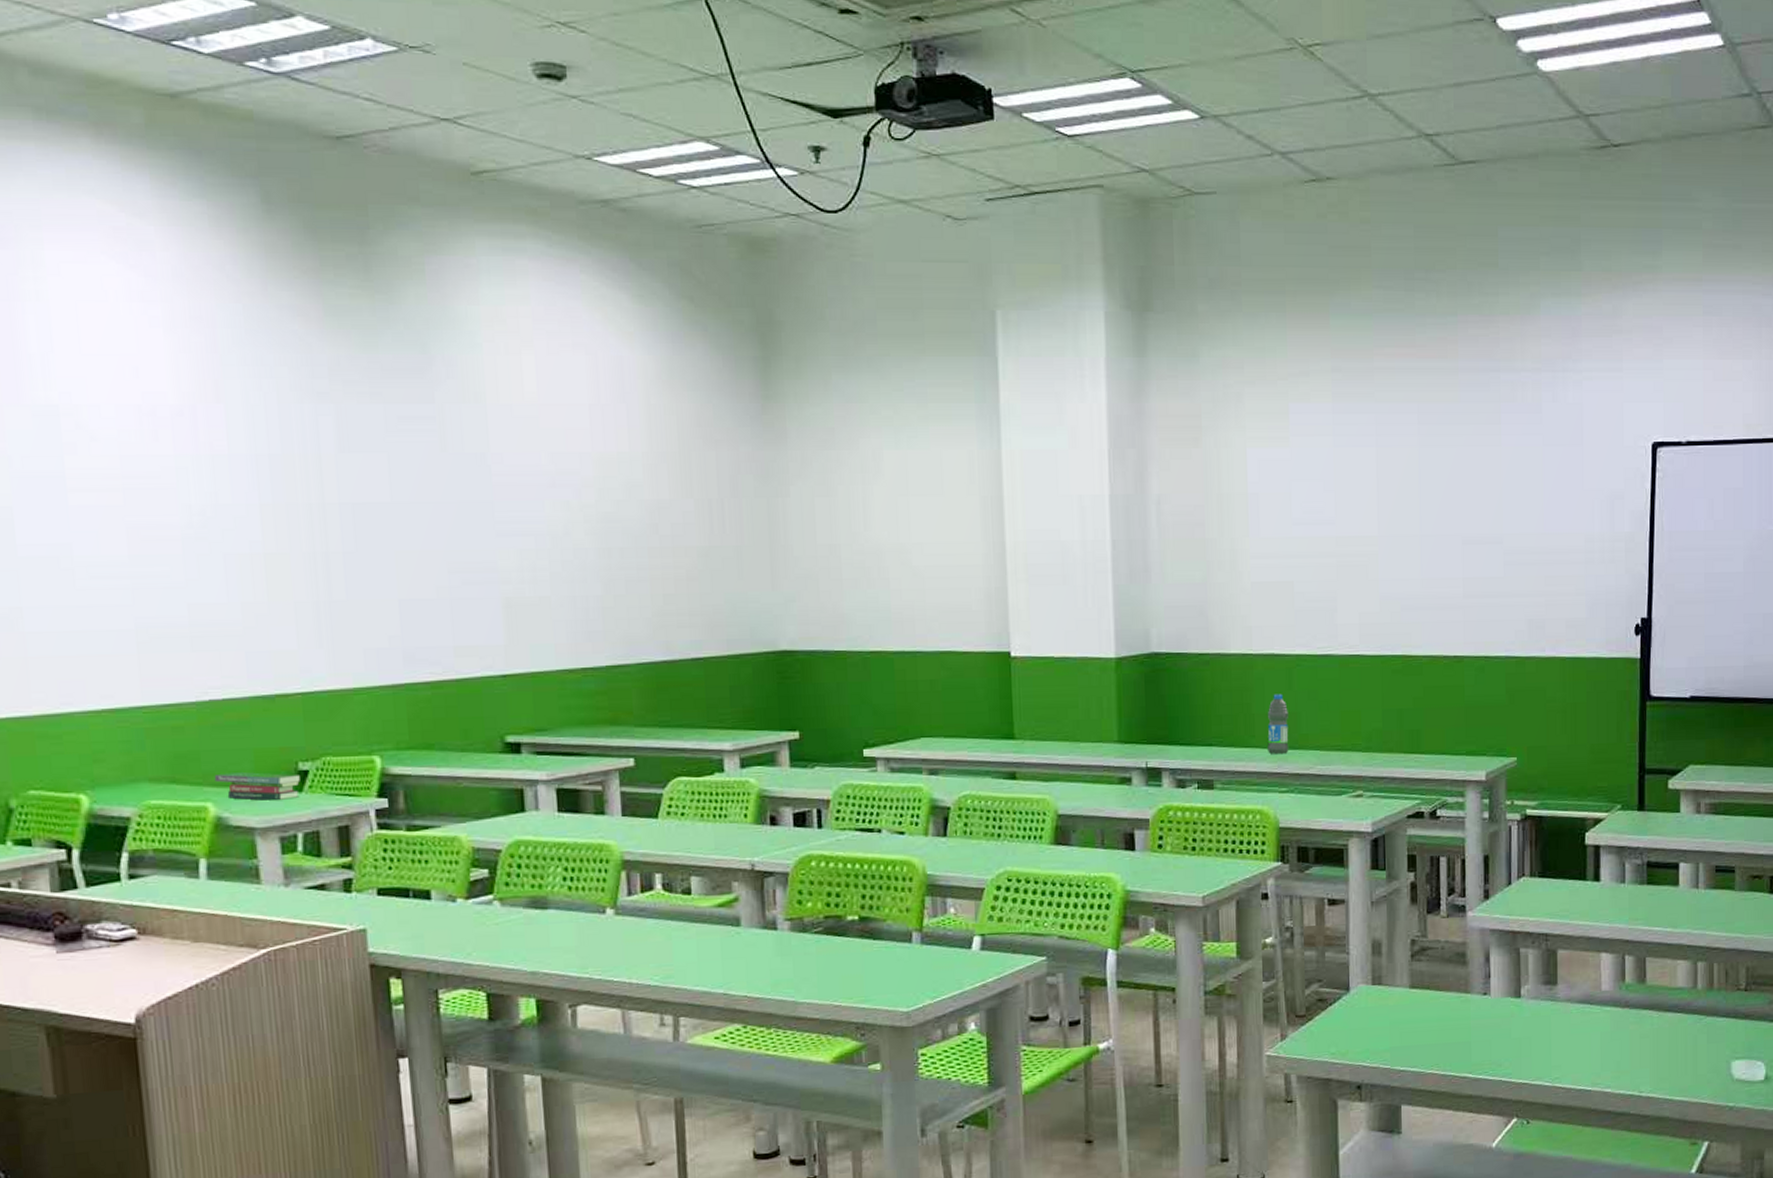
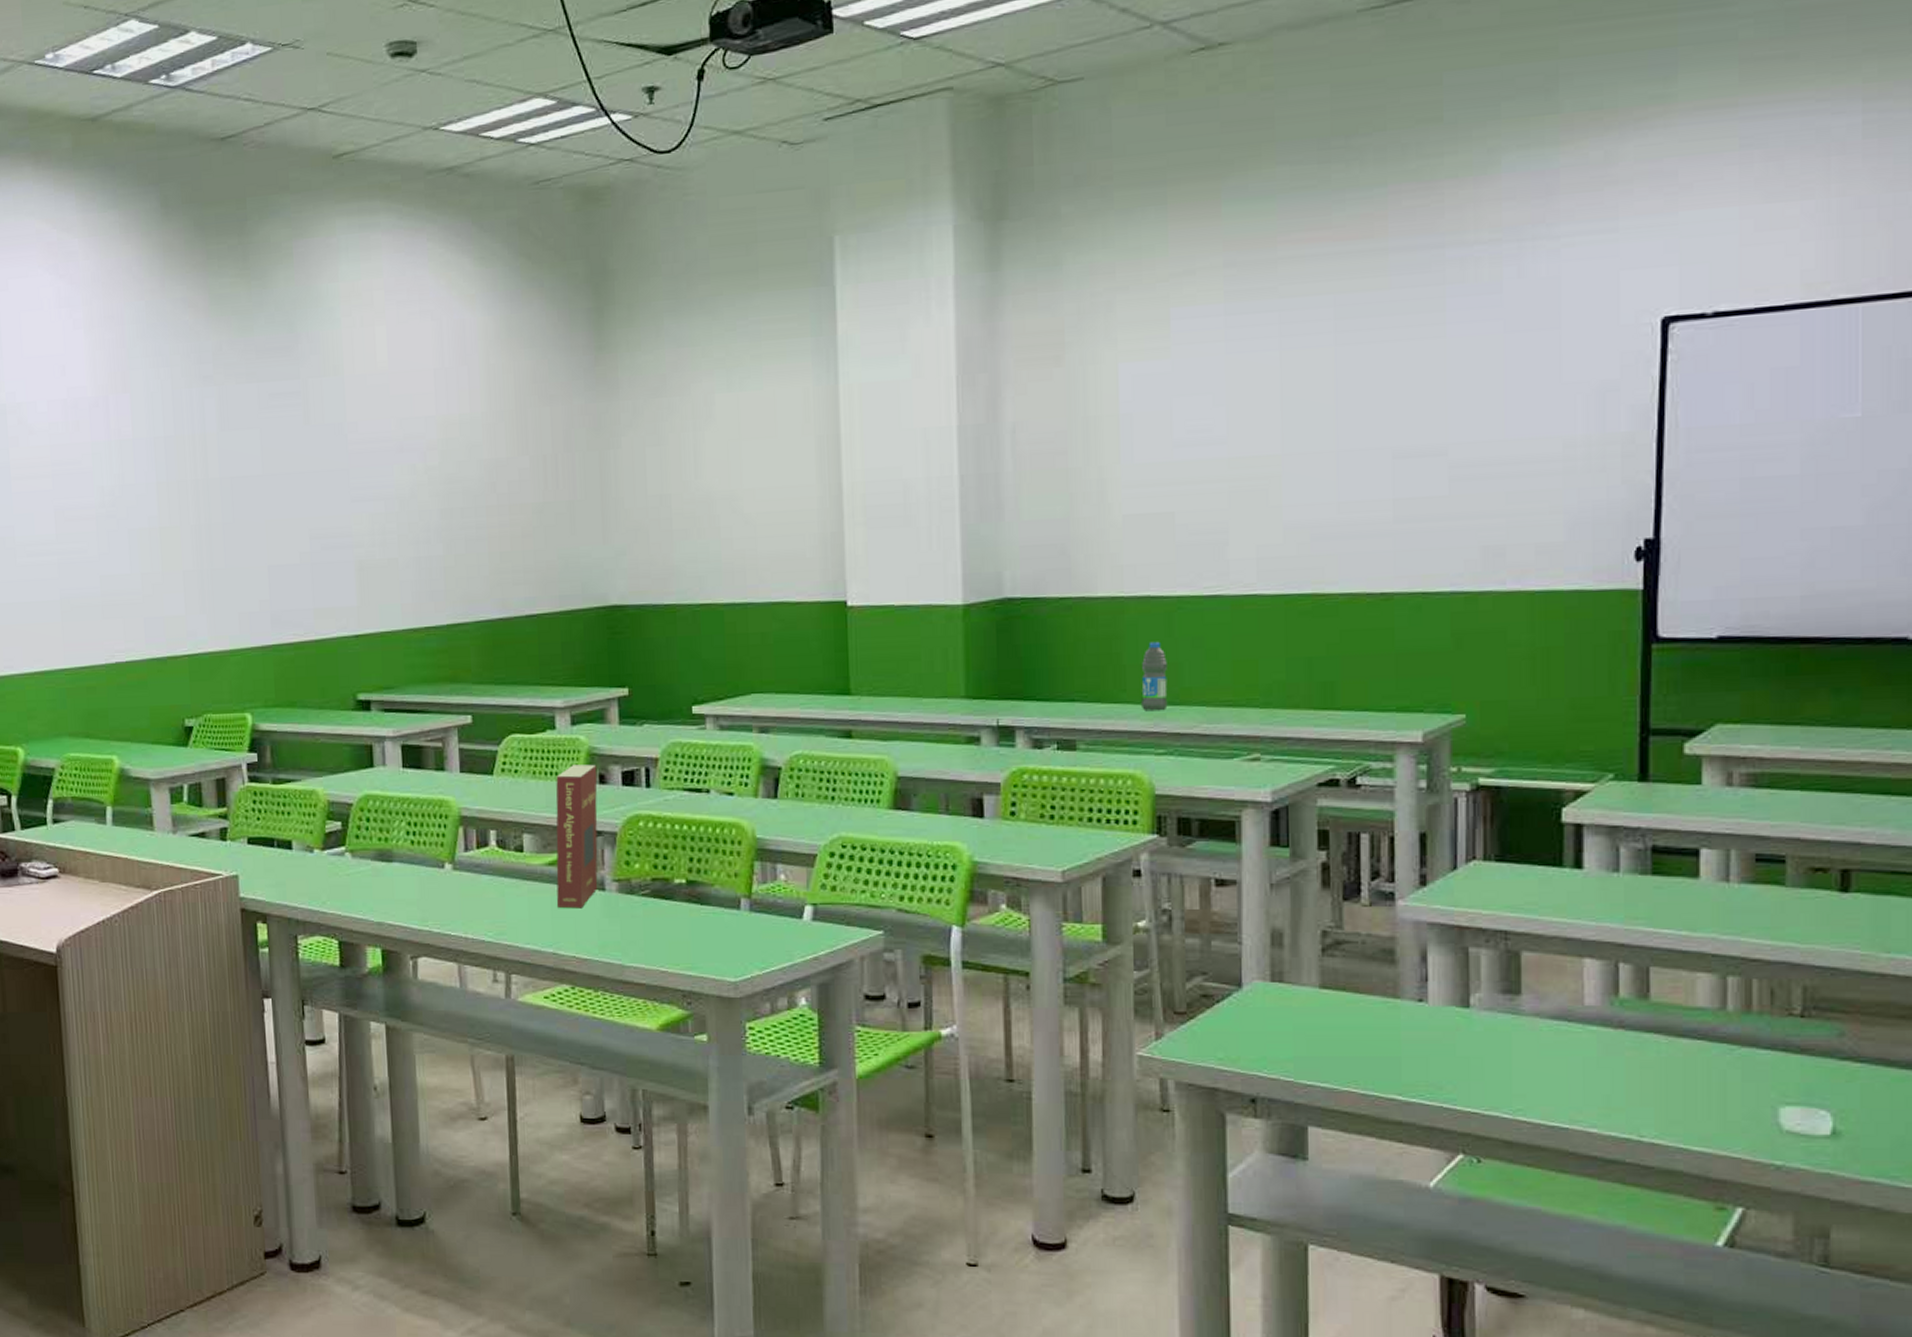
books: present [214,771,300,801] -> none [118,727,186,755]
book: none [725,806,770,949] -> present [555,764,598,909]

